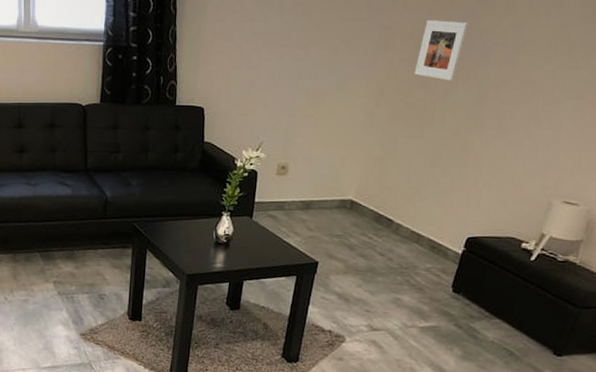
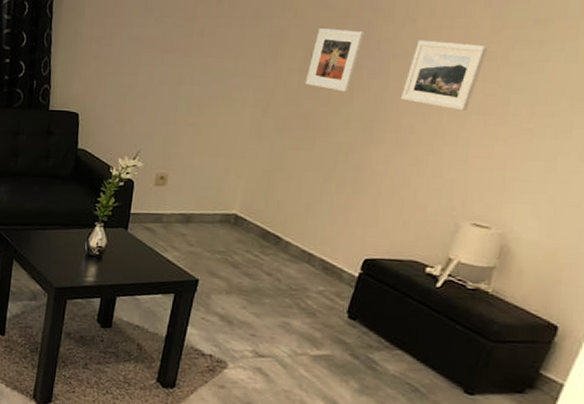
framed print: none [500,29,581,96] -> present [400,40,489,111]

